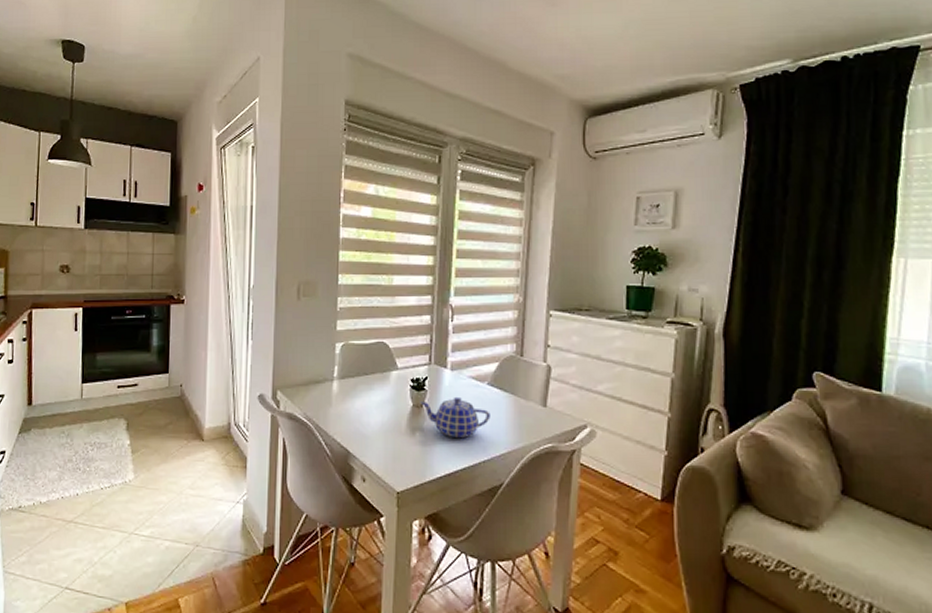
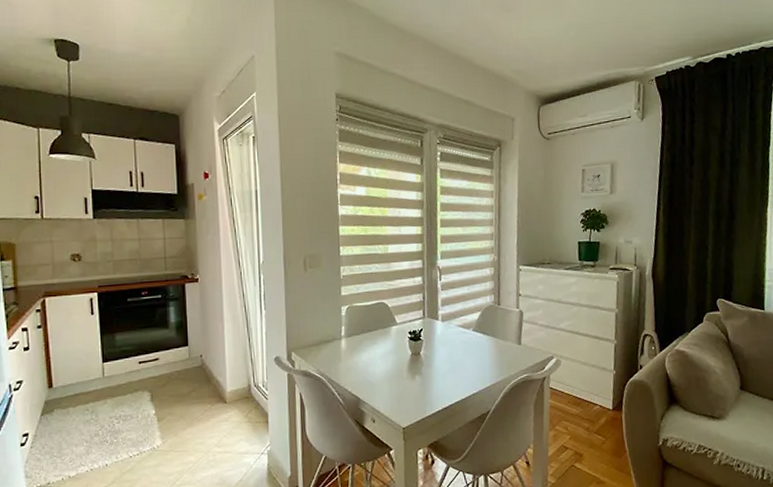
teapot: present [420,396,490,439] -> none [417,343,477,378]

